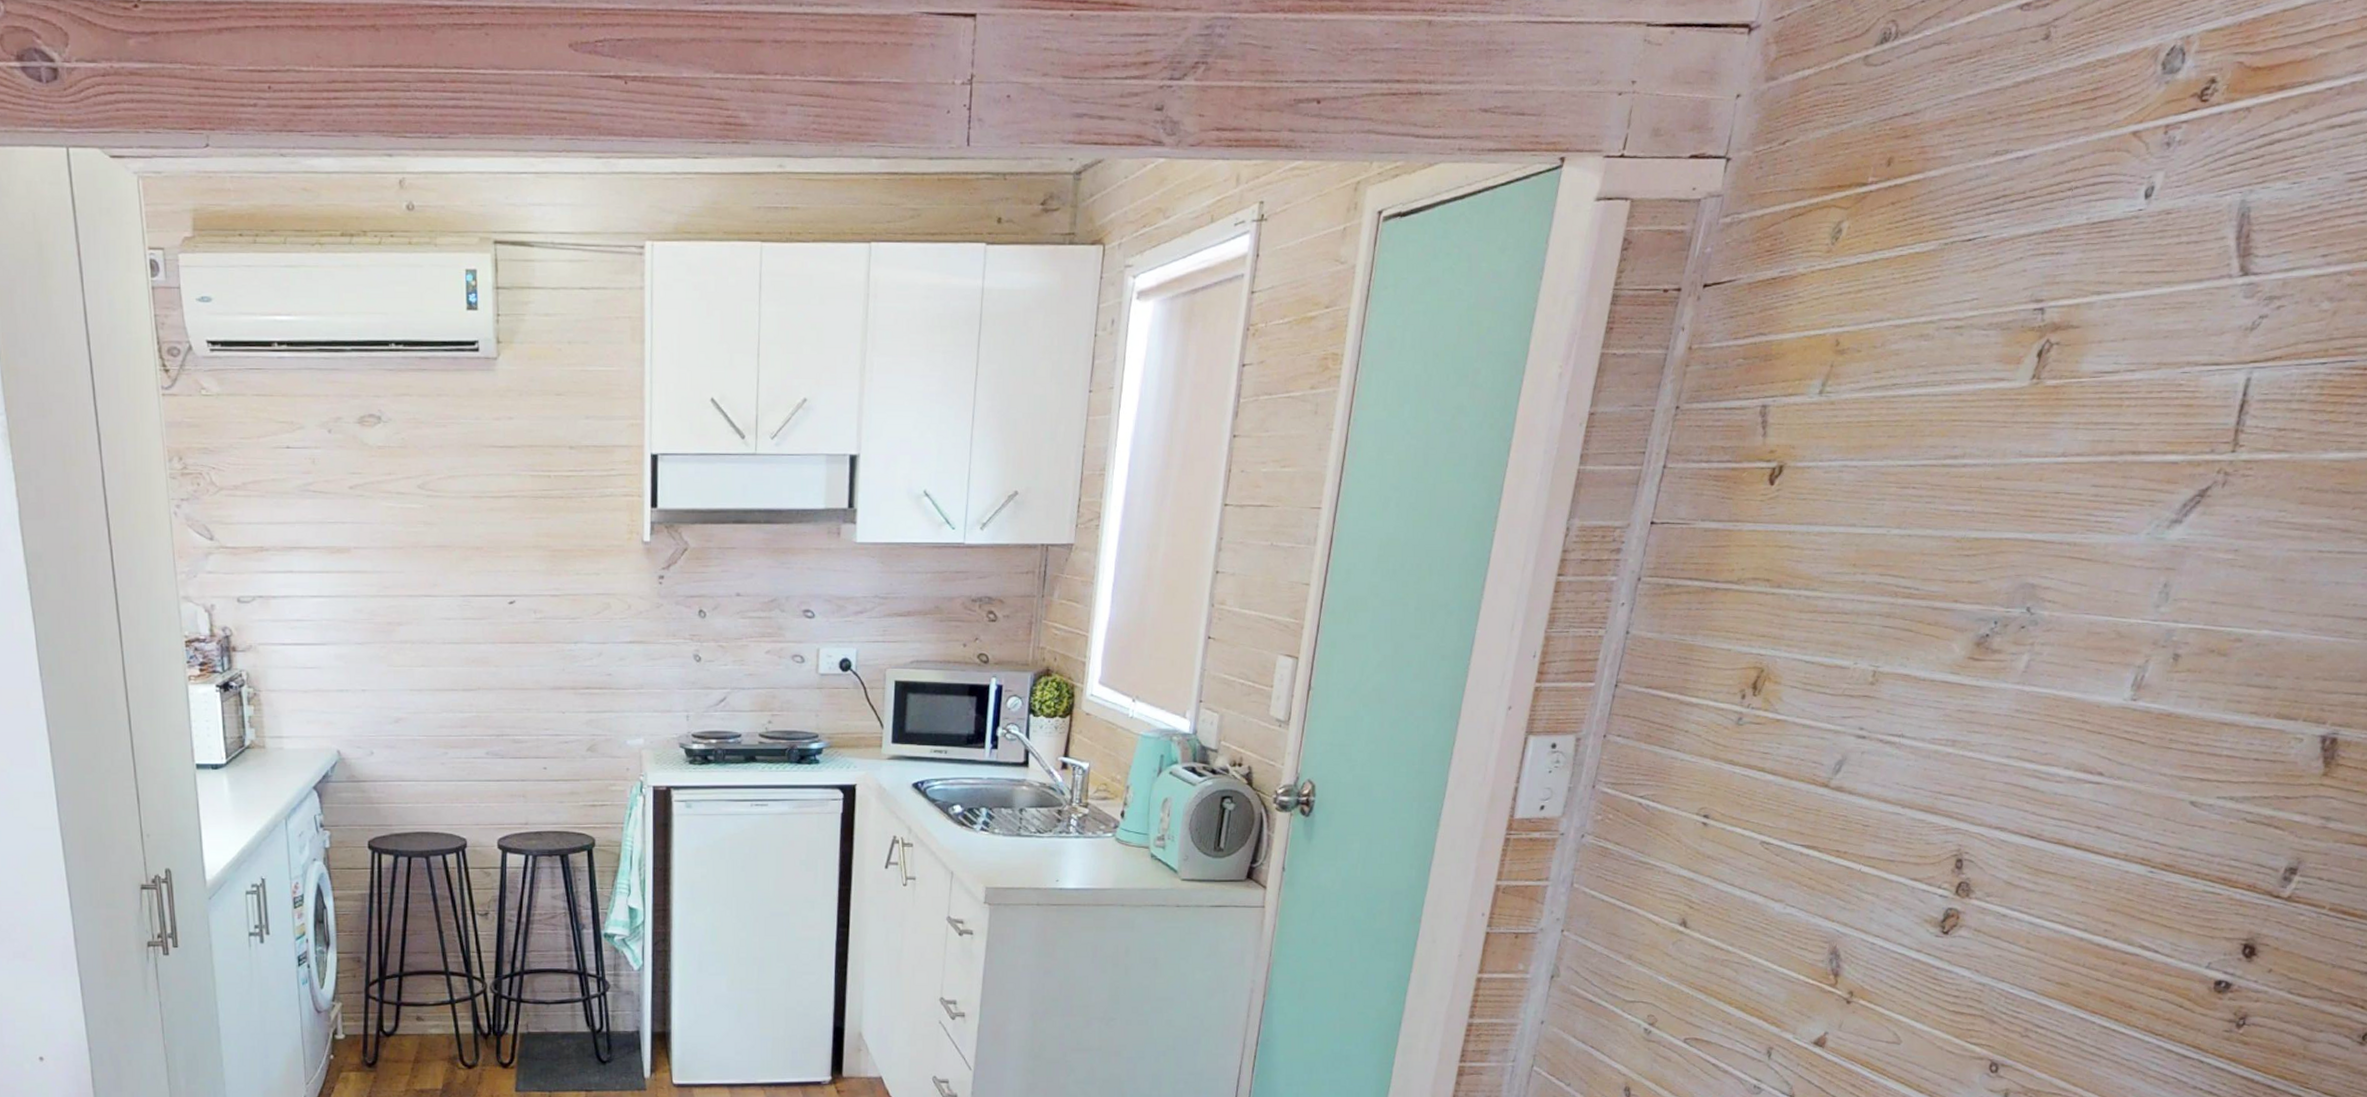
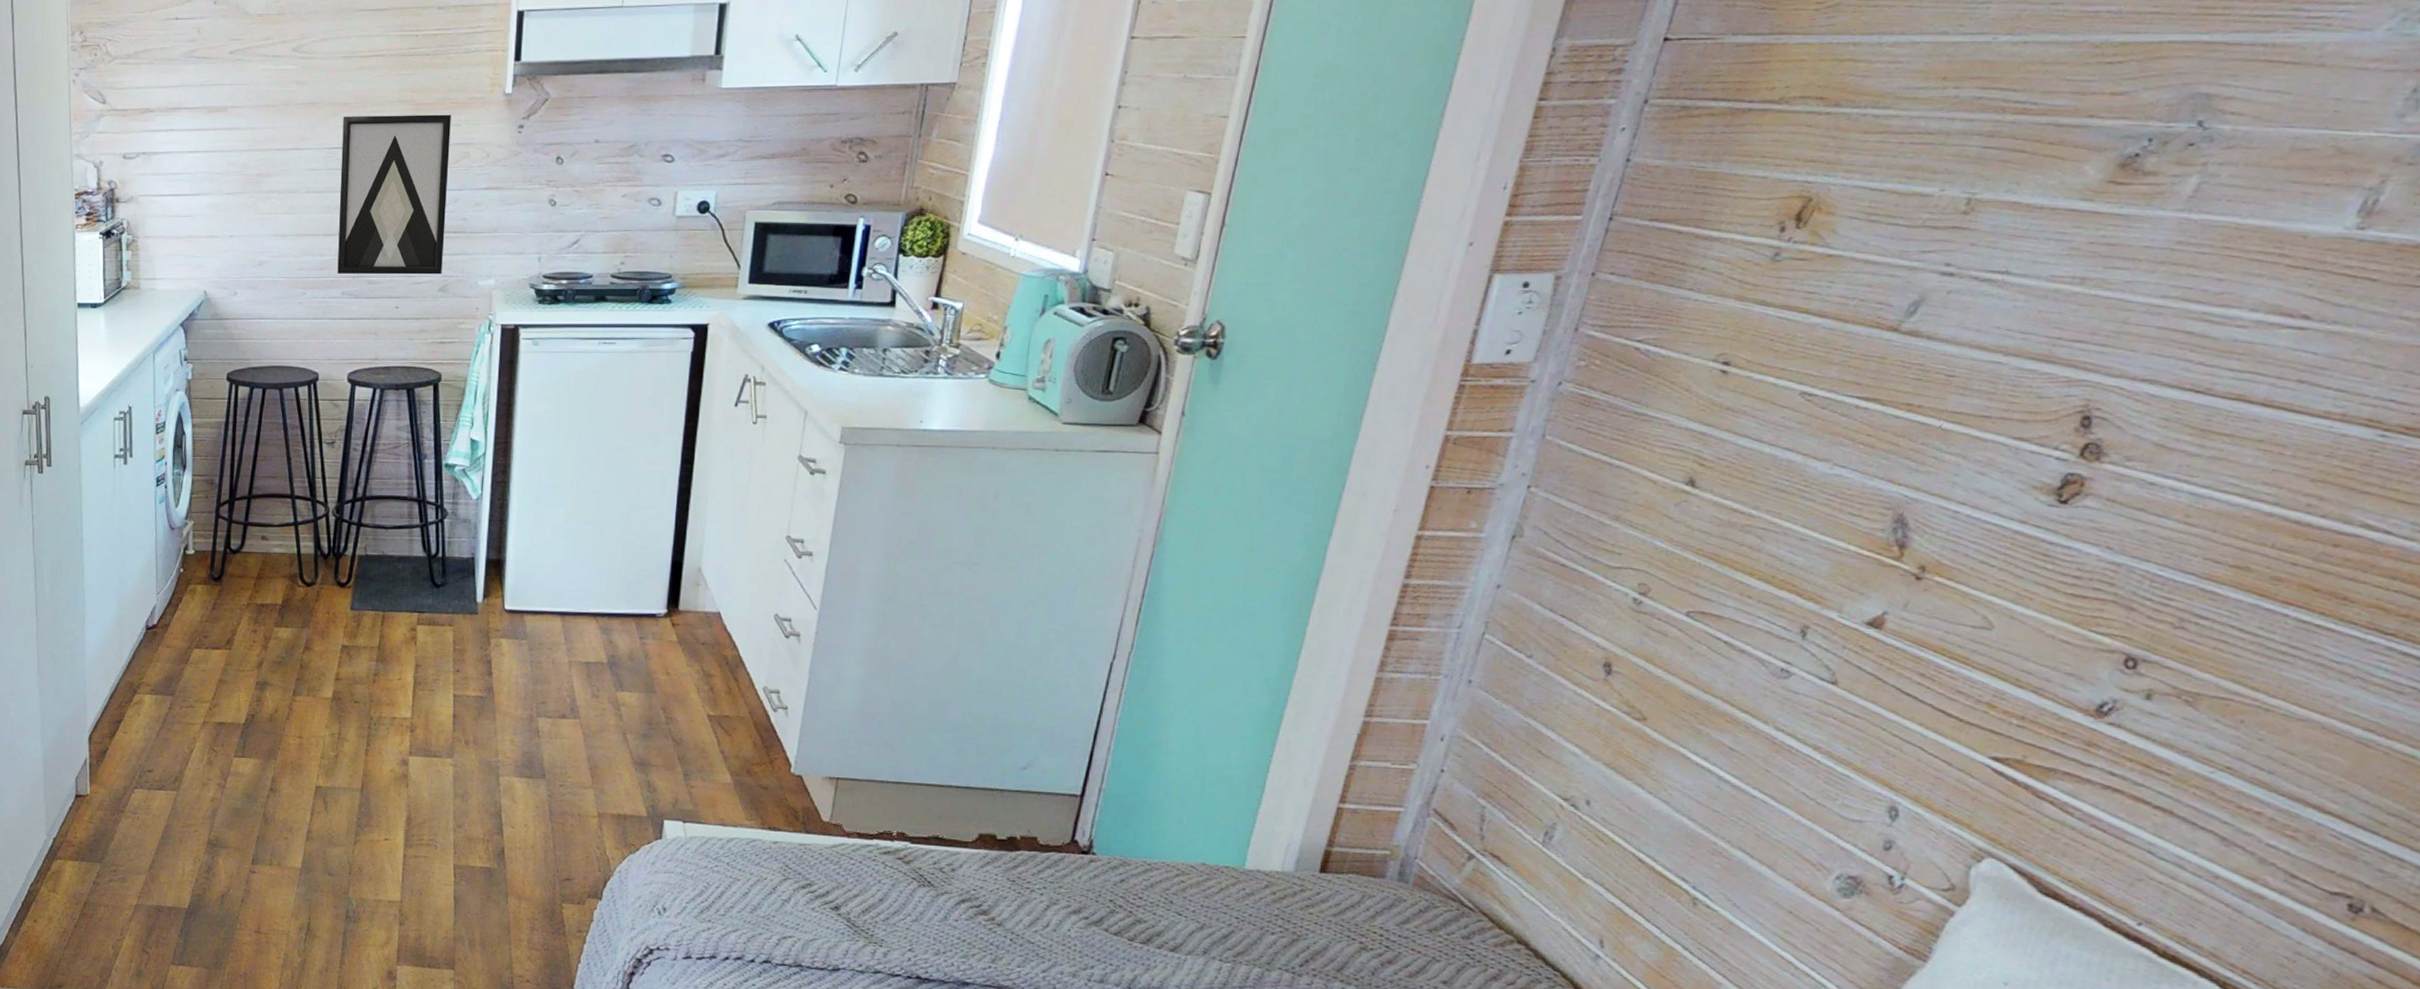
wall art: none [476,561,590,733] -> present [337,114,451,275]

